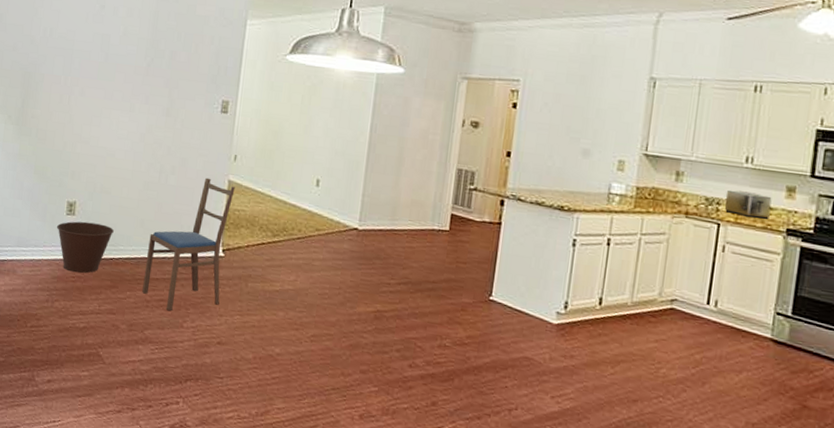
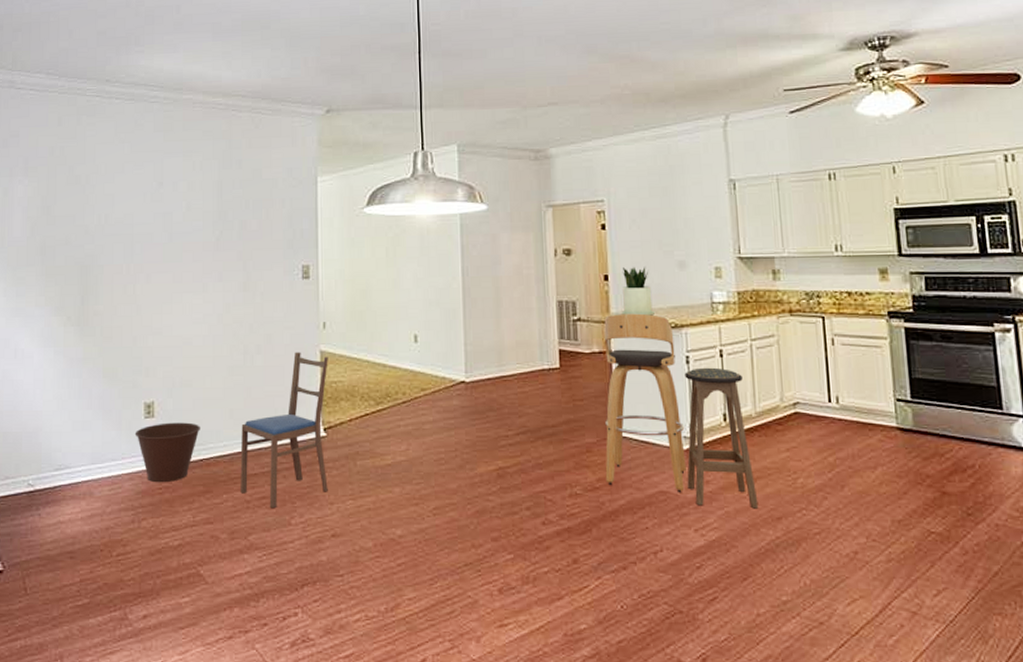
bar stool: none [475,189,566,362] -> present [604,313,686,493]
planter: none [517,147,552,197] -> present [621,267,656,316]
stool: none [551,252,626,389] -> present [684,367,759,509]
toaster: present [725,190,772,220] -> none [824,280,869,307]

